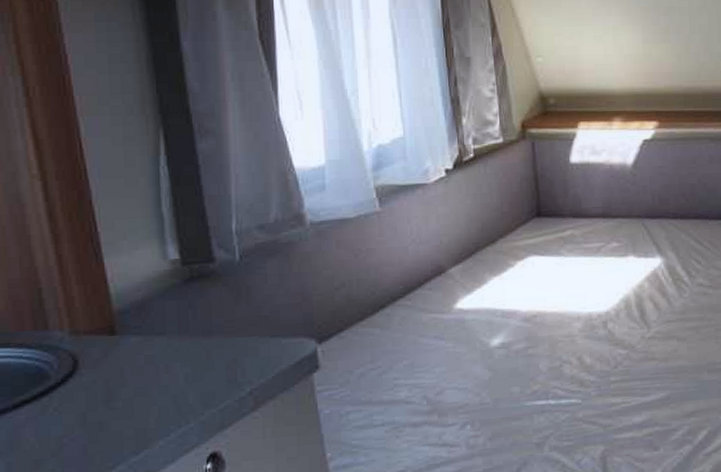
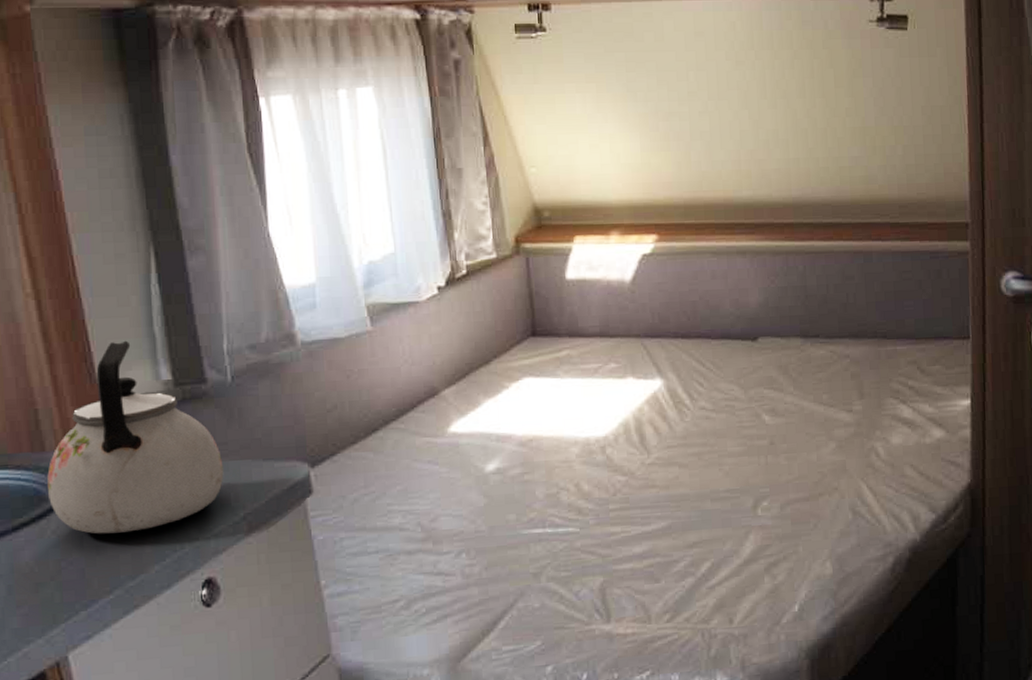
kettle: none [50,221,231,411] -> present [47,340,224,534]

